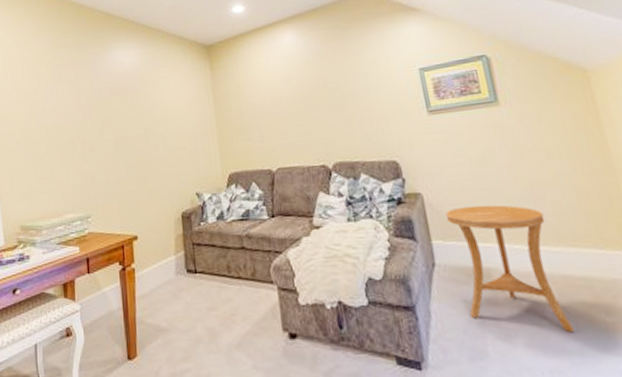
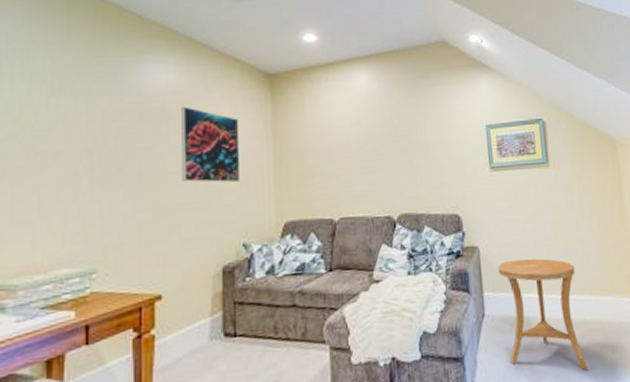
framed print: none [141,81,190,143] -> present [181,107,241,183]

